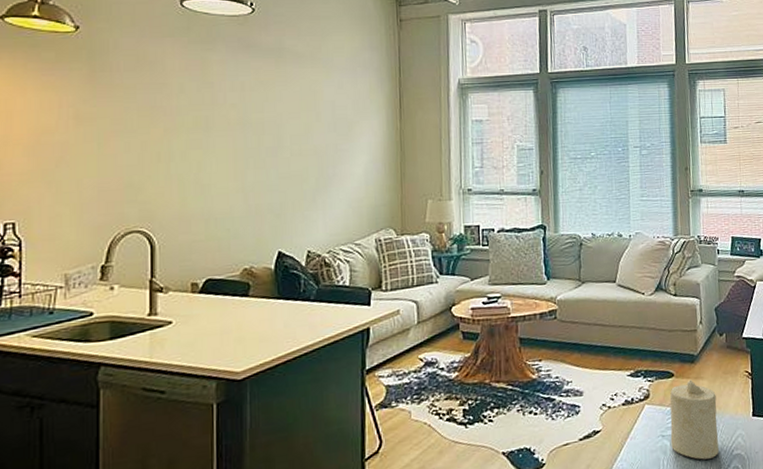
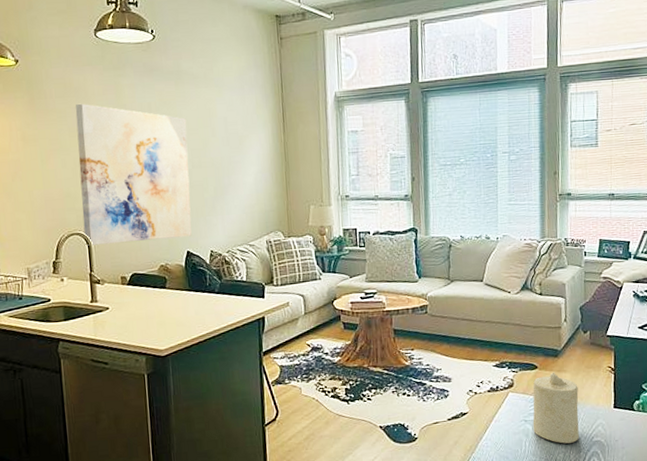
wall art: none [146,79,287,246] -> present [75,103,192,246]

